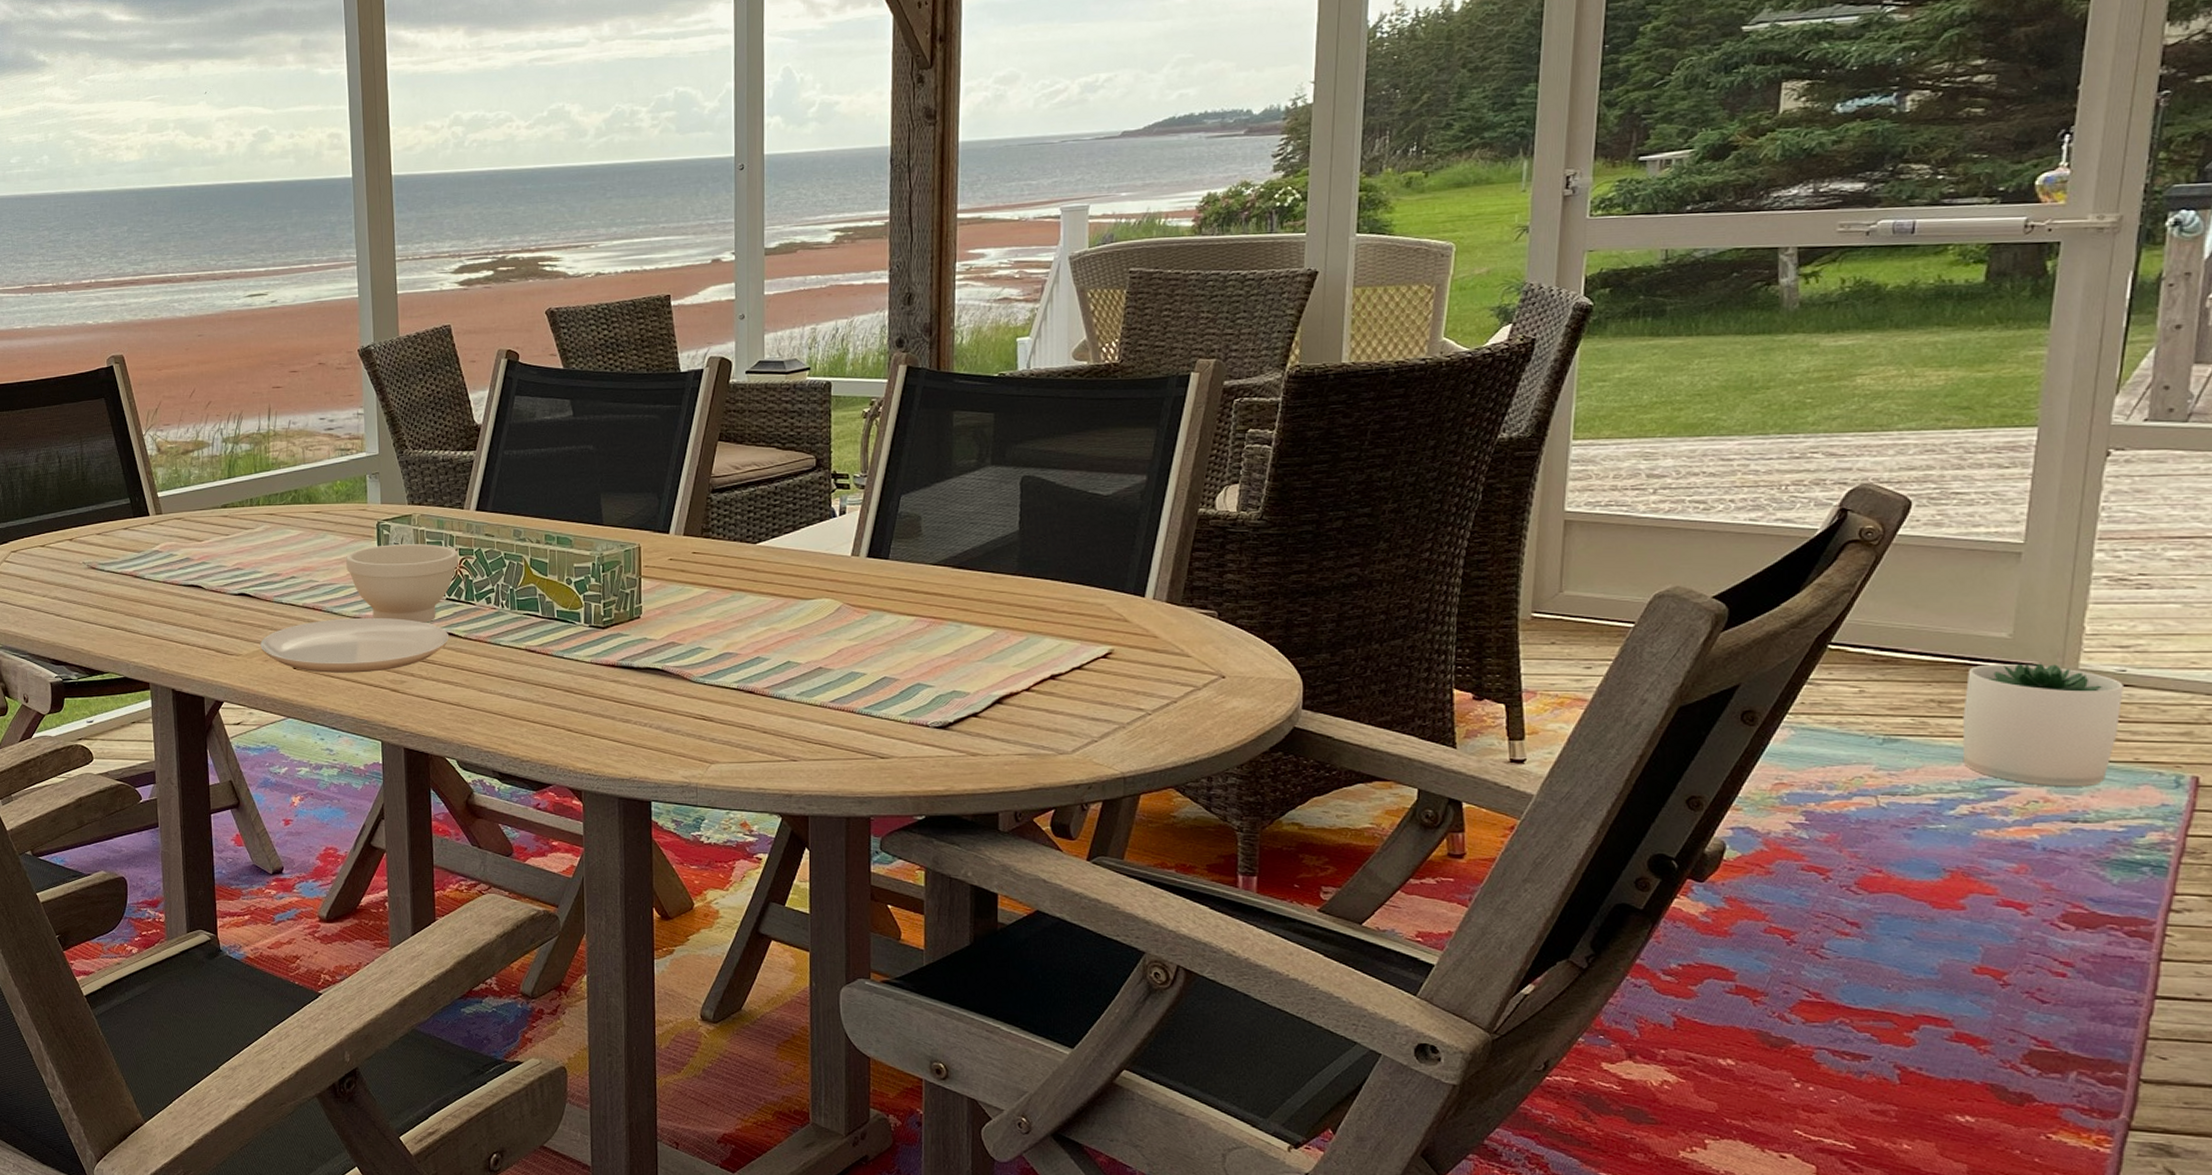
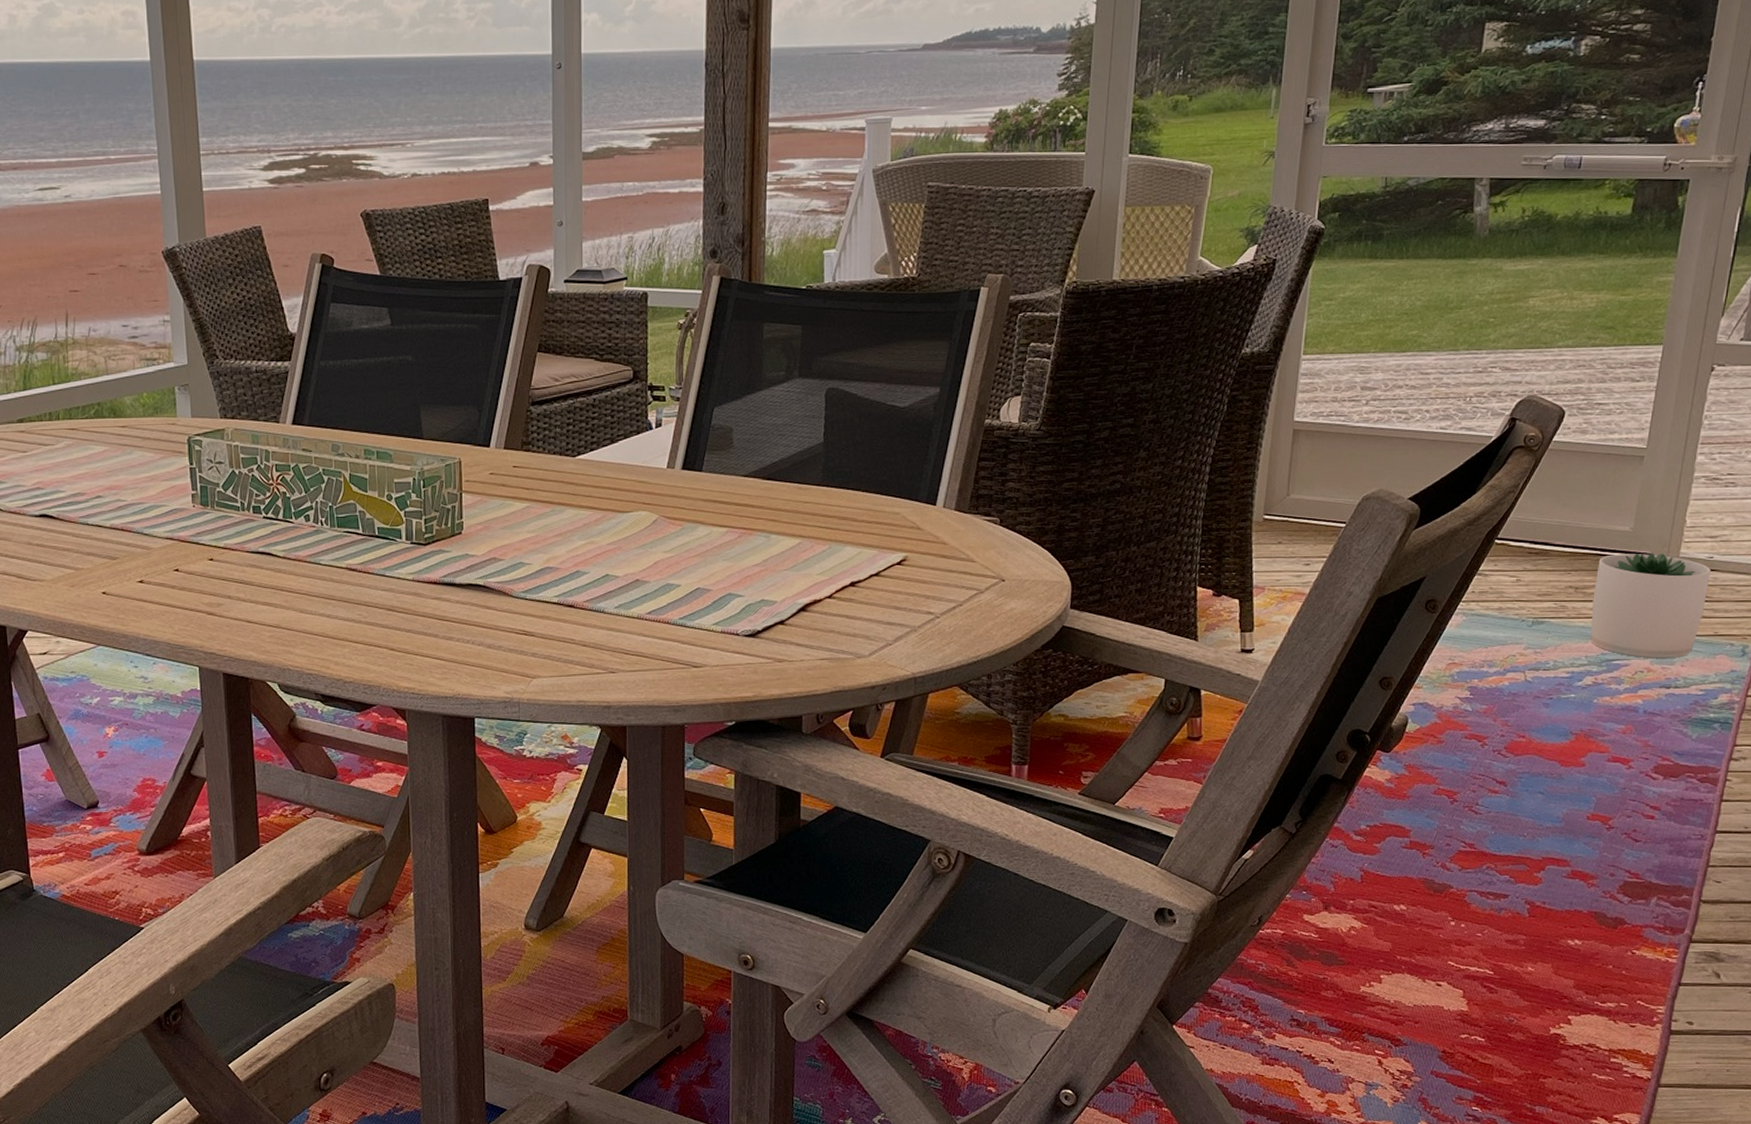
plate: present [260,617,449,673] -> none [65,537,268,597]
bowl: present [346,544,458,623] -> none [156,460,275,543]

